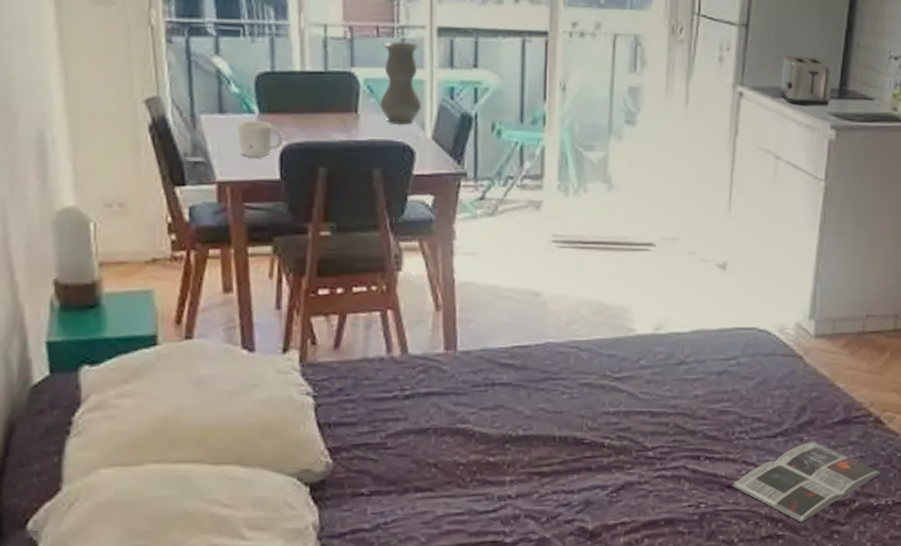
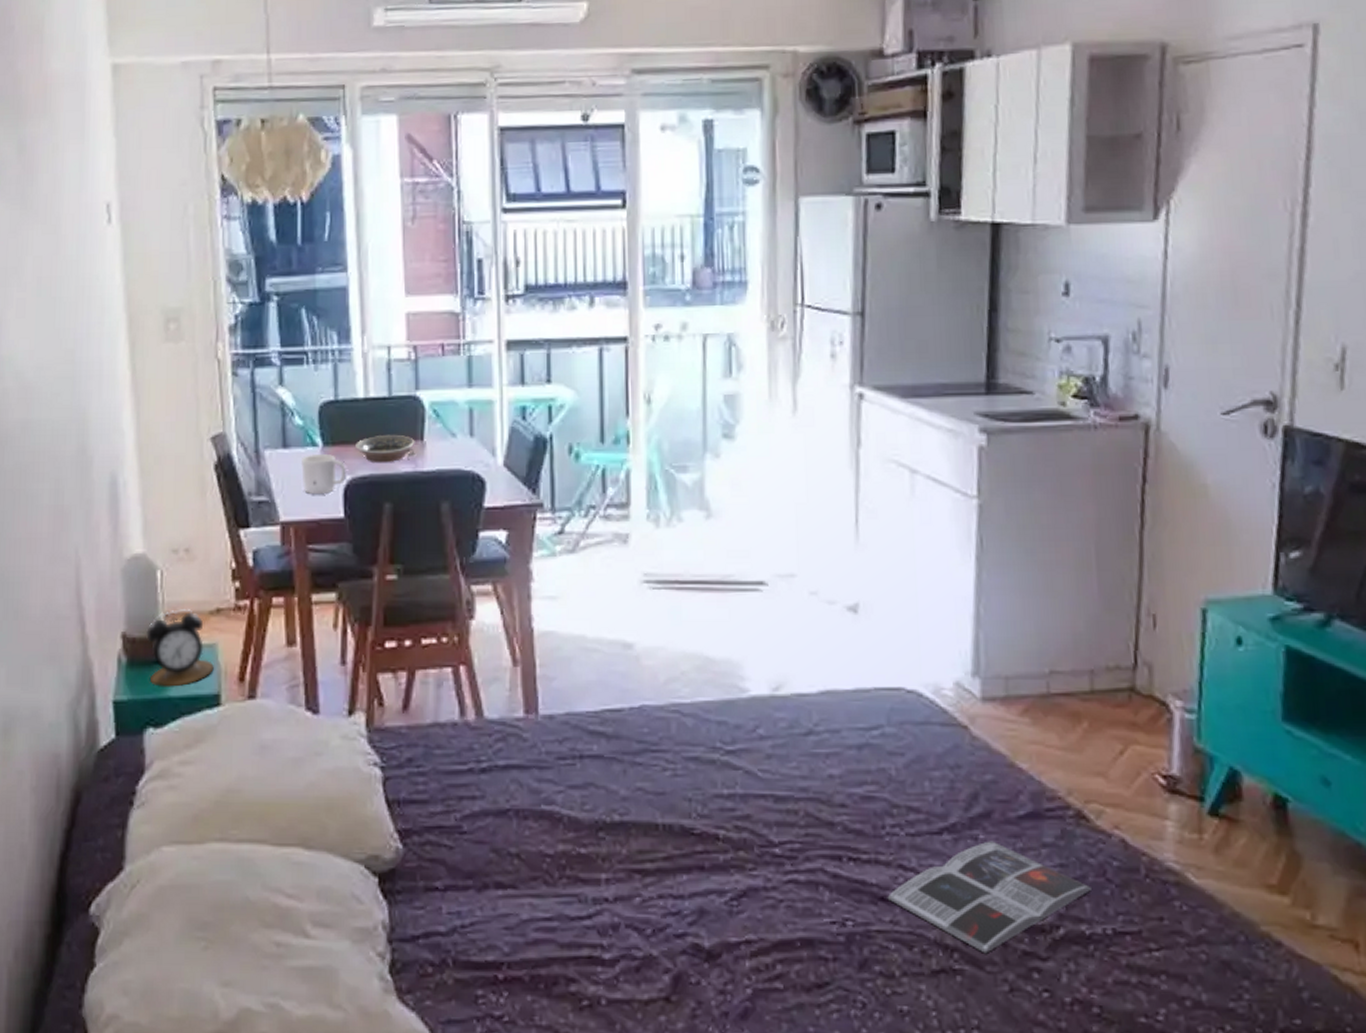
alarm clock: none [78,259,150,330] -> present [145,609,214,689]
bowl: none [292,106,350,131] -> present [356,434,415,462]
vase: present [380,41,422,125] -> none [447,358,492,451]
toaster: present [780,55,834,106] -> none [909,345,977,405]

